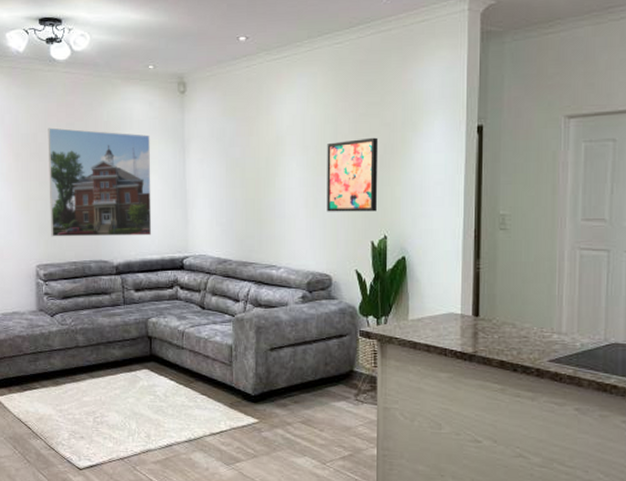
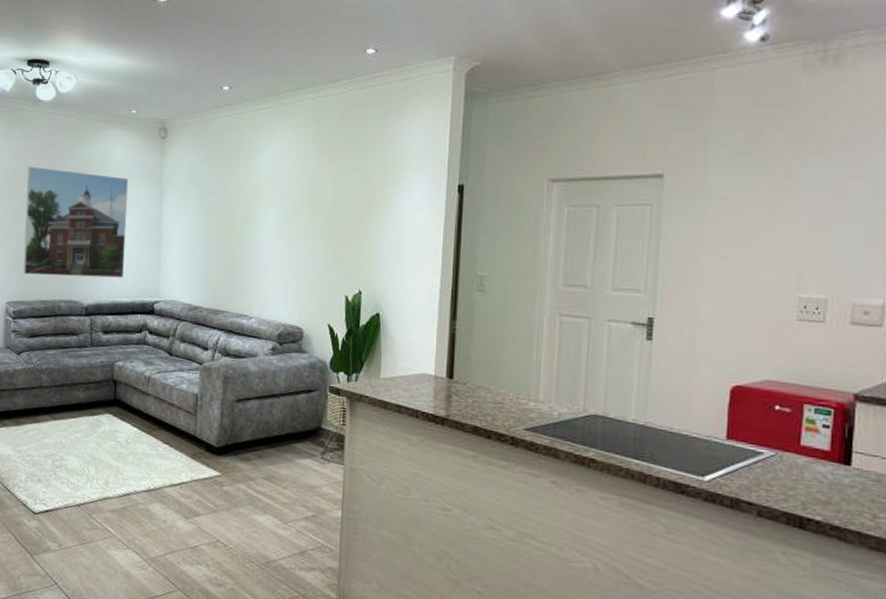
wall art: present [327,137,379,212] -> none [301,191,357,266]

